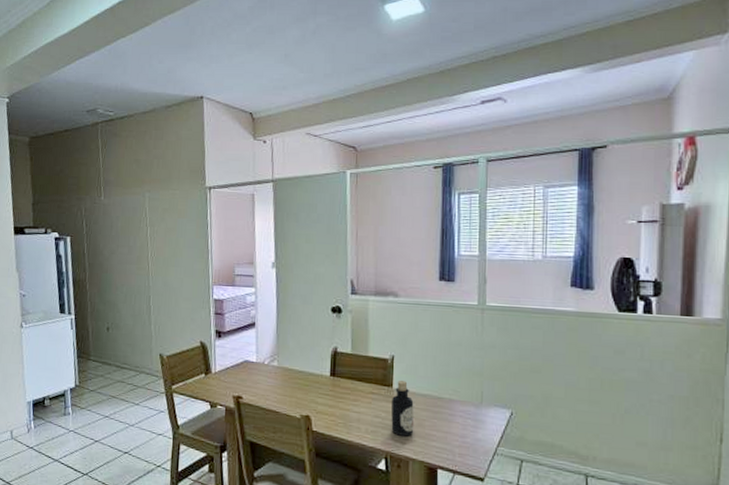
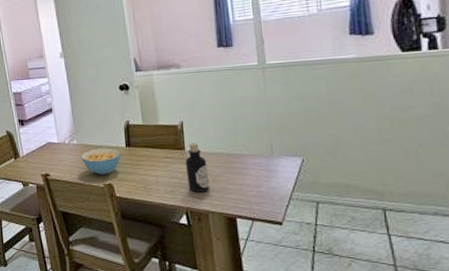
cereal bowl: none [280,374,323,405] -> present [81,148,121,175]

